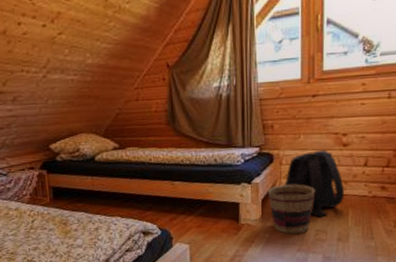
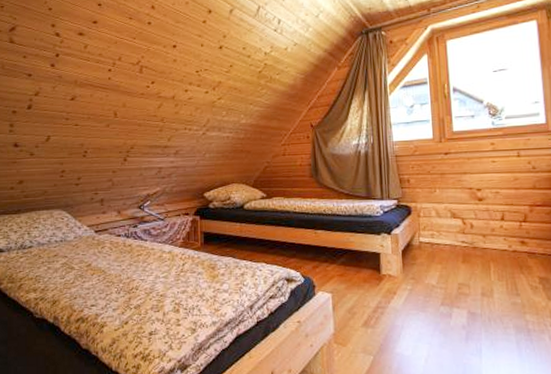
basket: present [267,184,315,234] -> none [407,236,454,287]
backpack: present [284,150,345,217] -> none [423,203,485,270]

